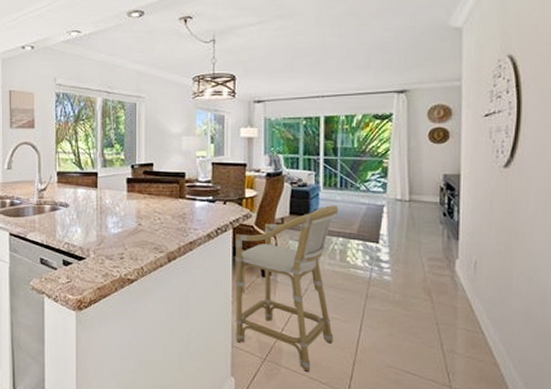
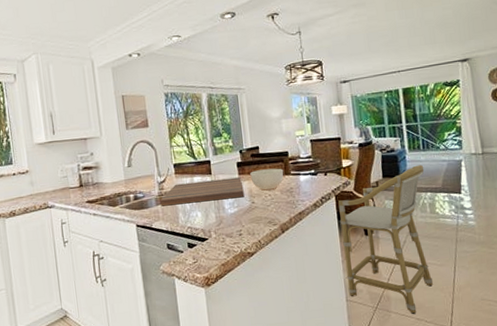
cutting board: none [38,194,131,218] -> present [160,177,244,207]
bowl: none [140,189,178,213] -> present [250,168,284,191]

